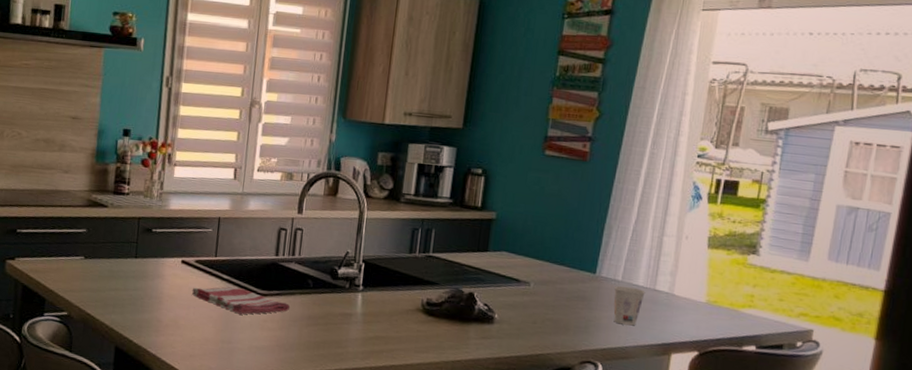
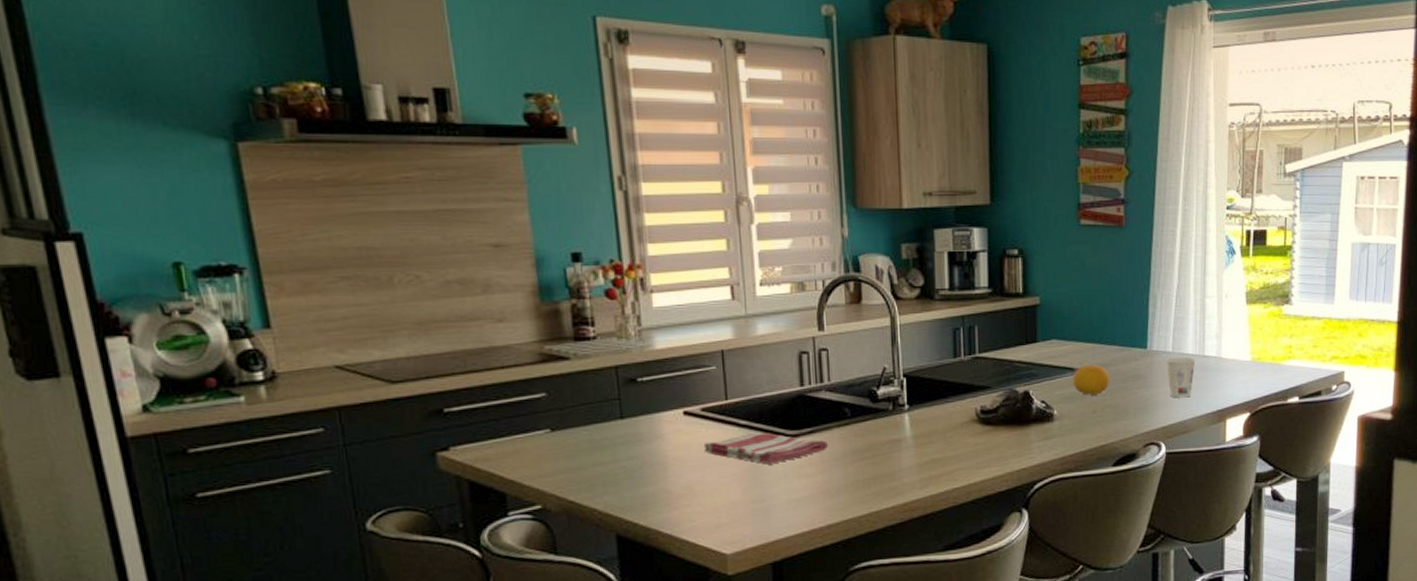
fruit: none [516,278,555,308] -> present [1072,364,1110,395]

